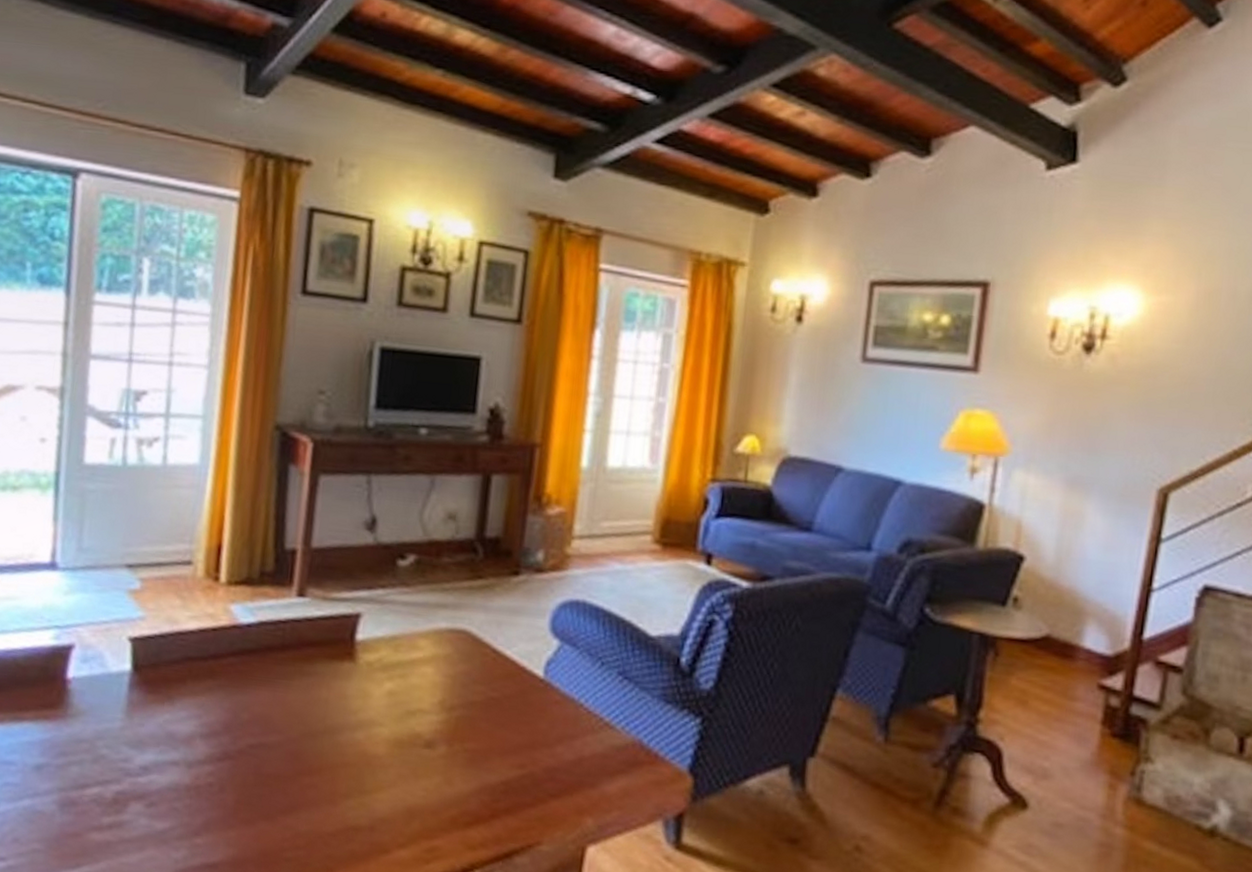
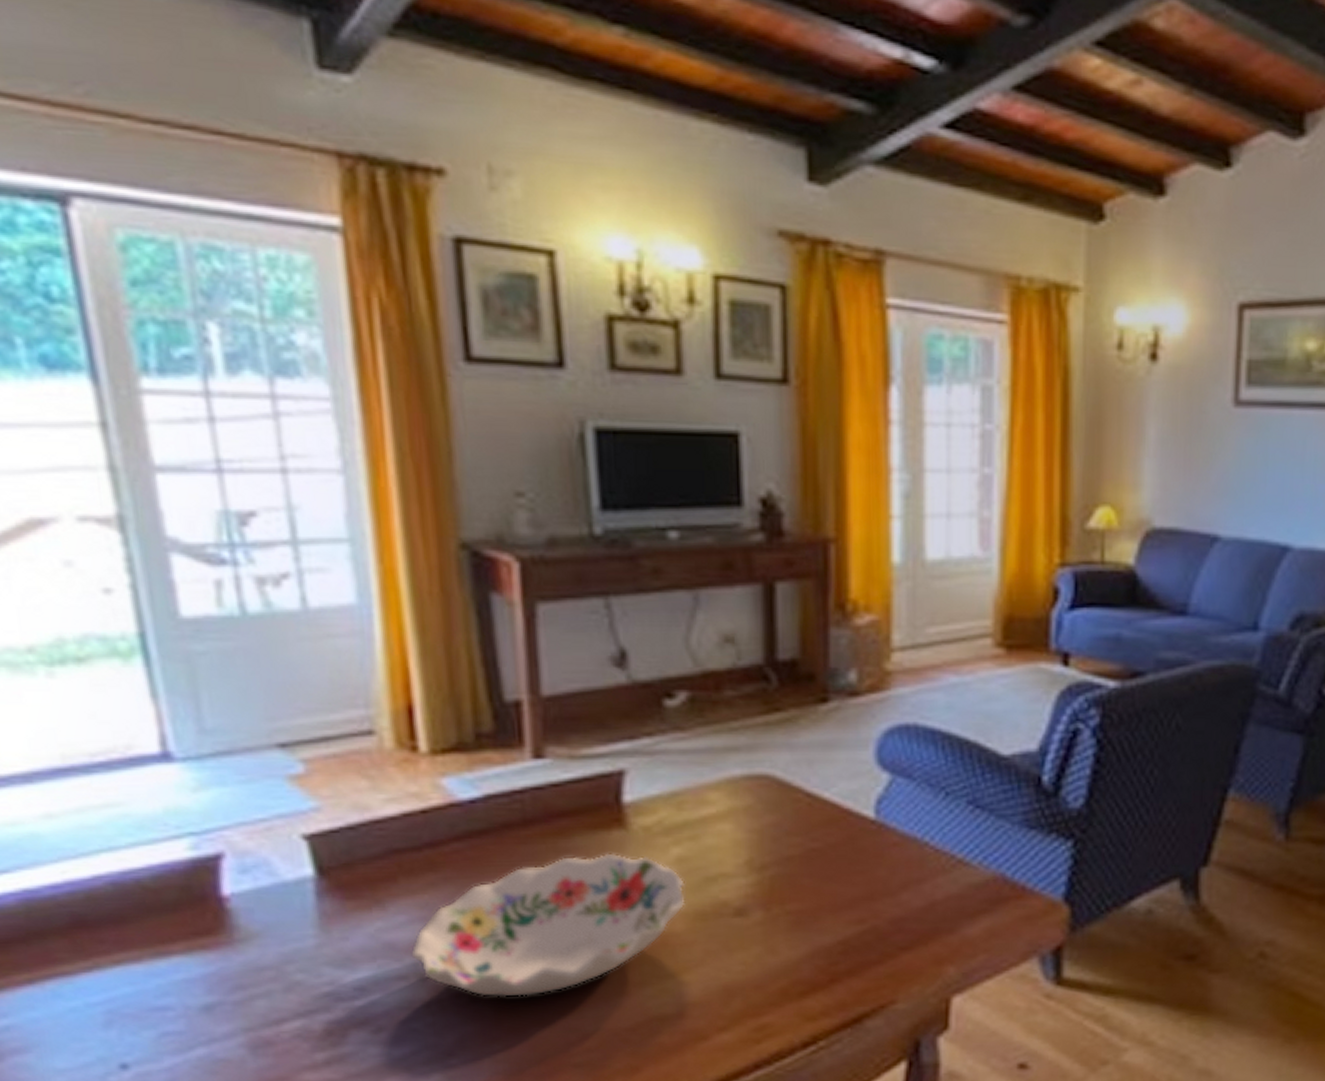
decorative bowl: none [184,679,391,794] -> present [410,853,686,997]

